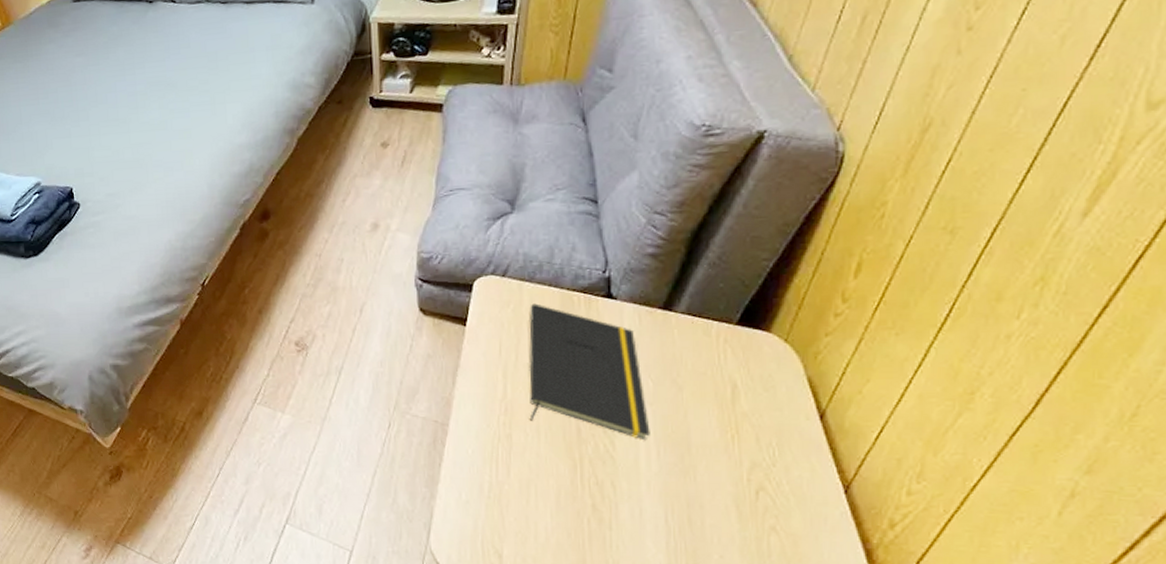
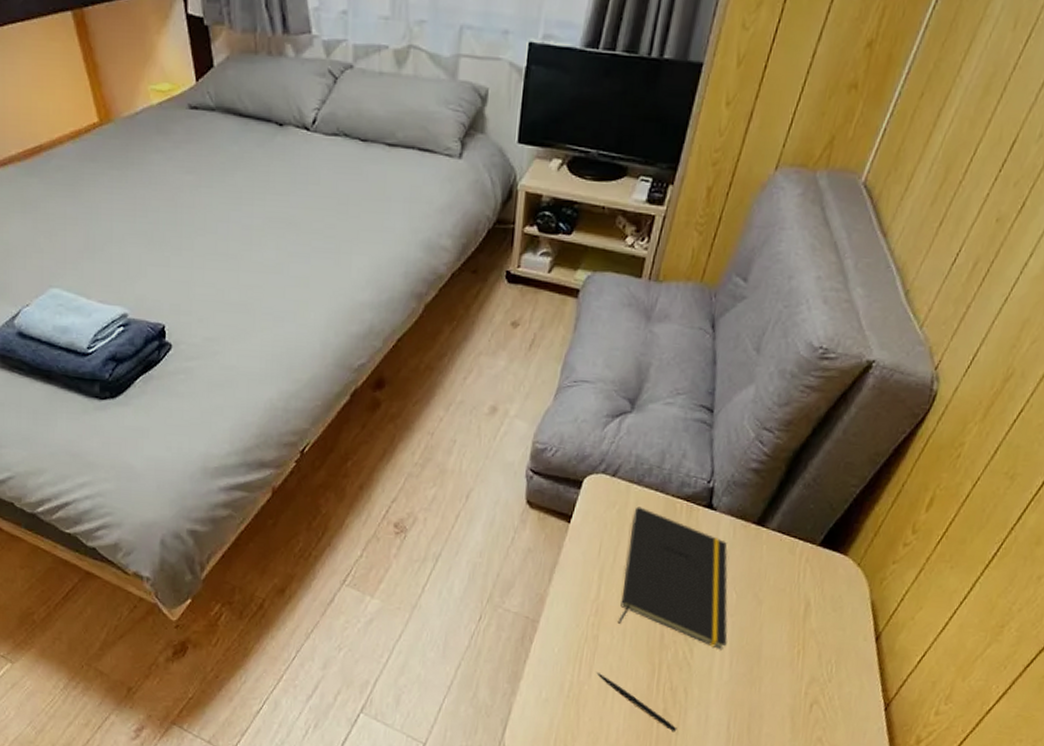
pen: none [515,472,610,529] -> present [596,673,677,733]

